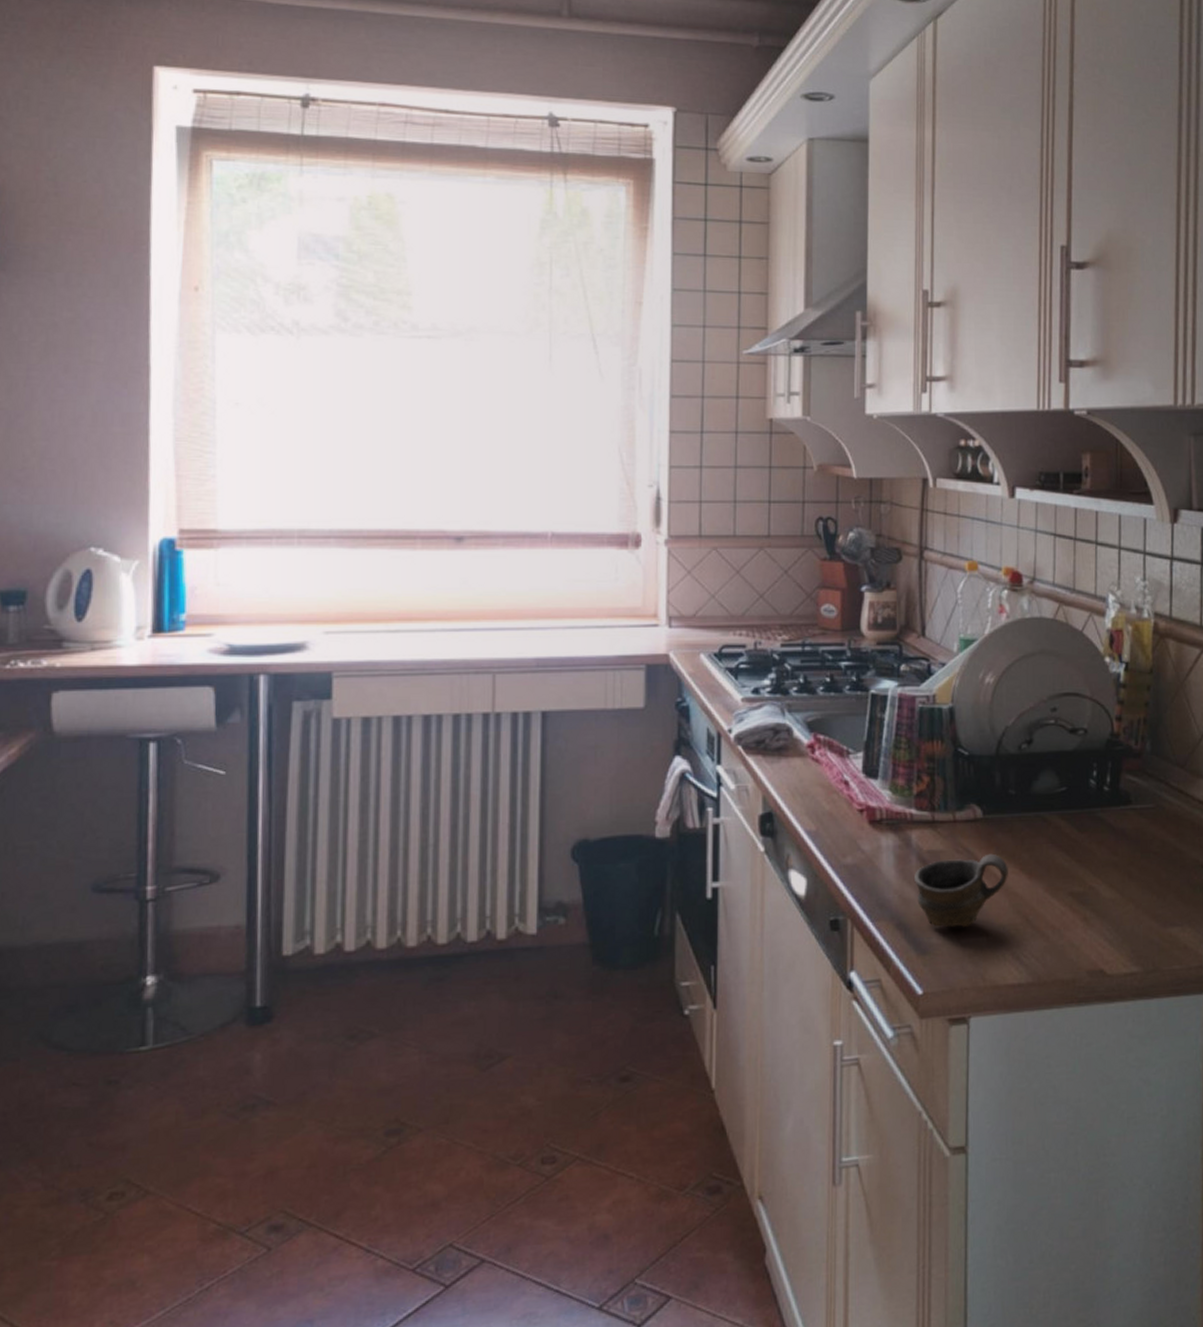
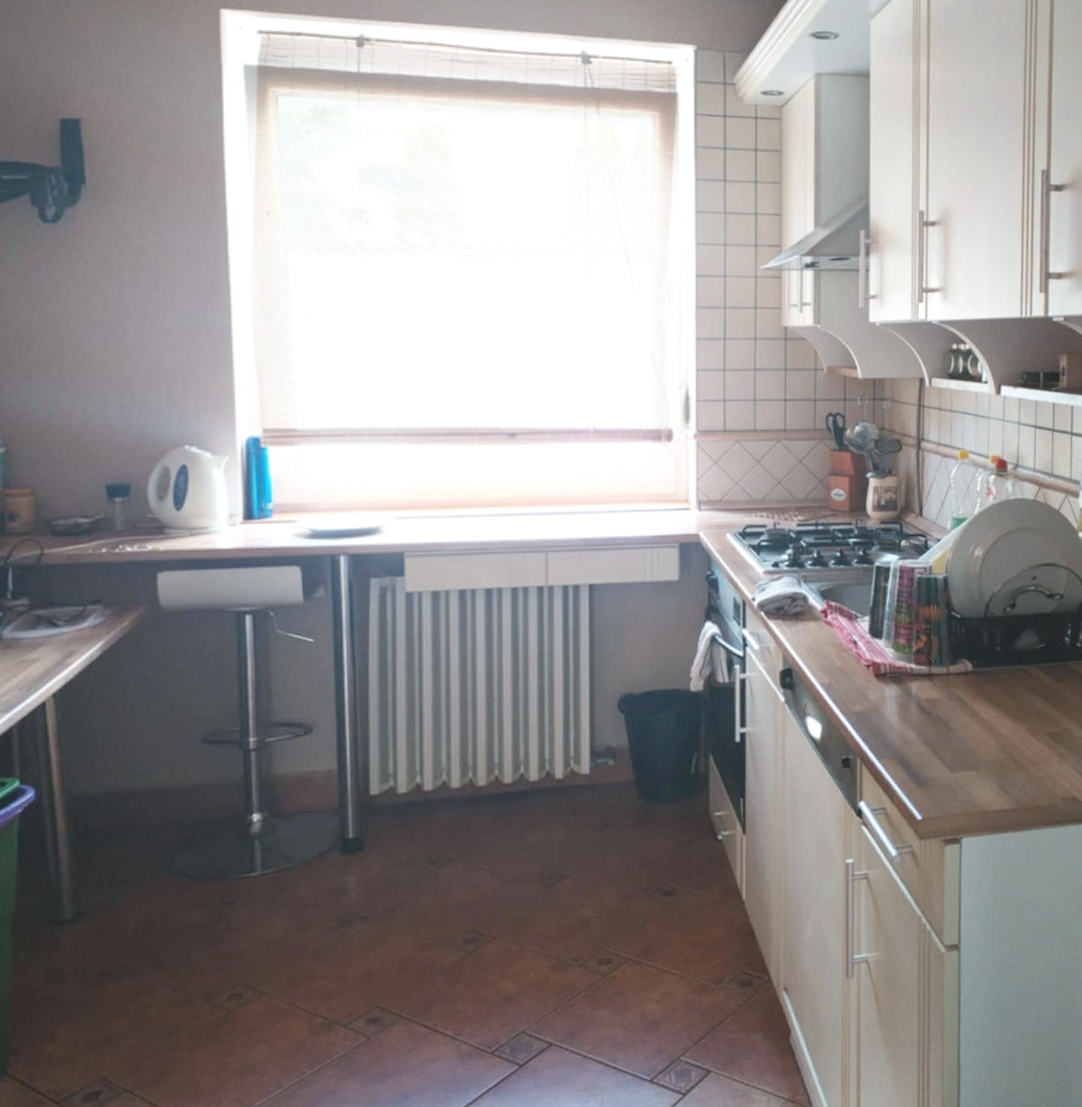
cup: present [914,853,1008,928] -> none [914,701,995,764]

